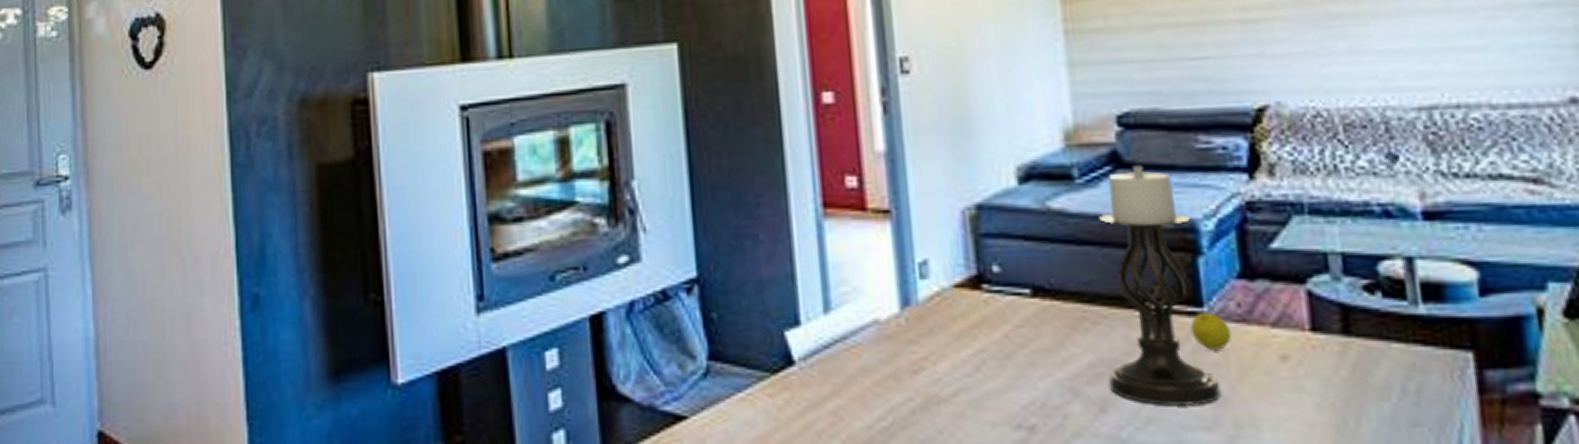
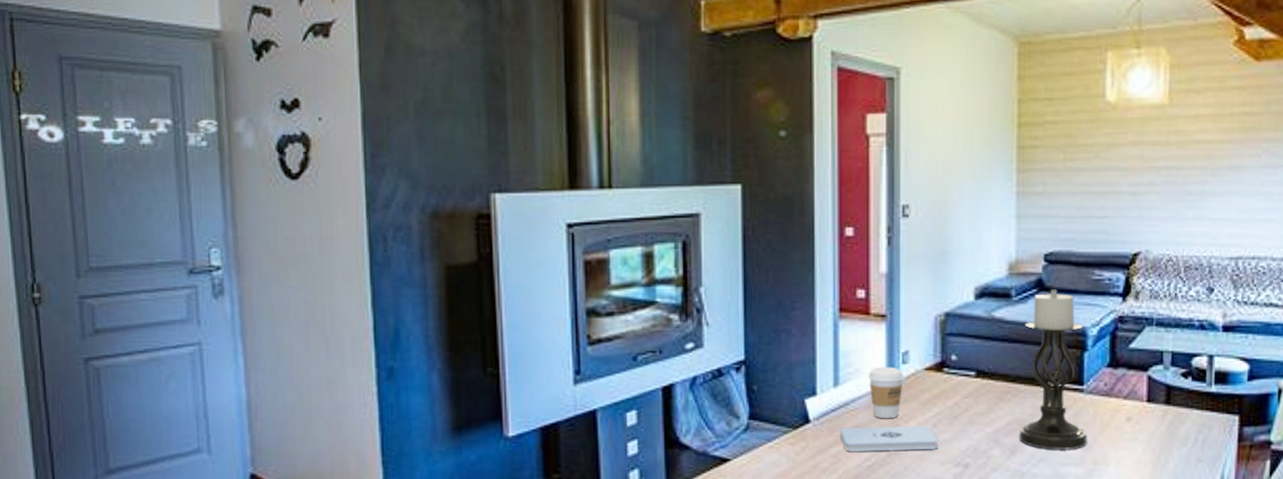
notepad: none [839,368,986,407] -> present [841,425,938,452]
coffee cup: none [872,283,924,359] -> present [868,367,903,419]
fruit: present [1191,312,1232,350] -> none [1075,389,1099,414]

